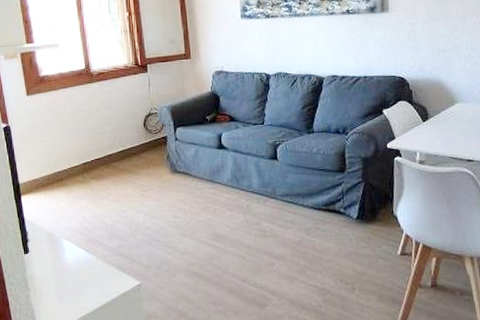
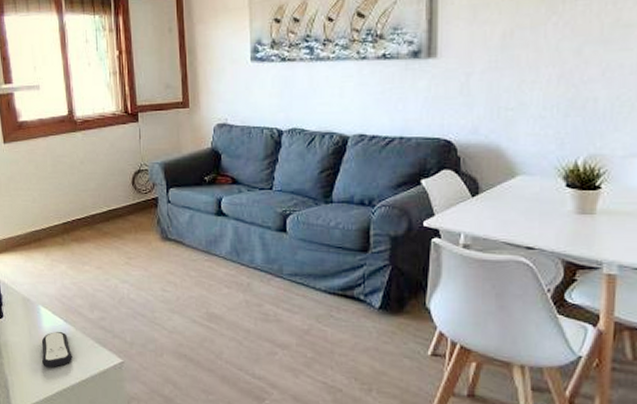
remote control: none [65,262,95,296] -> present [41,332,73,368]

